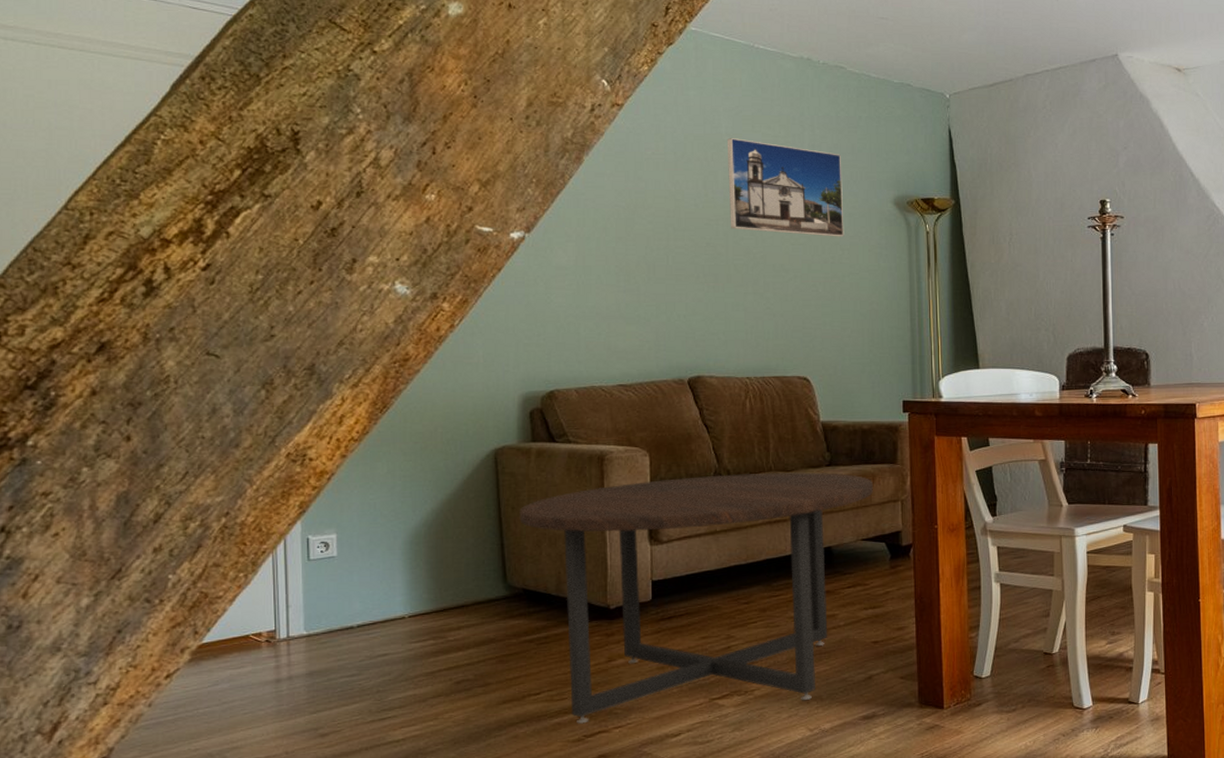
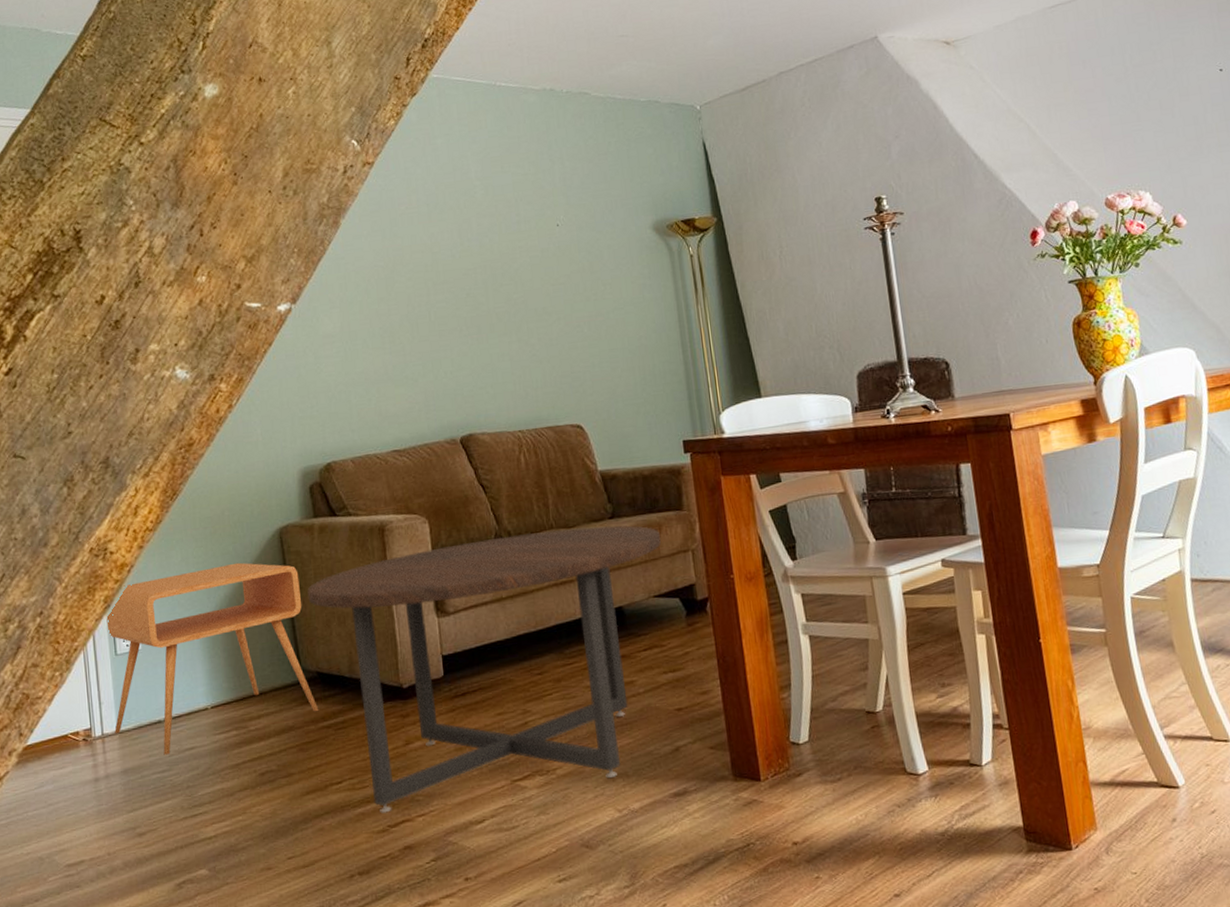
side table: none [300,479,522,660] -> present [106,562,319,755]
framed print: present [726,138,844,237] -> none [477,181,605,277]

